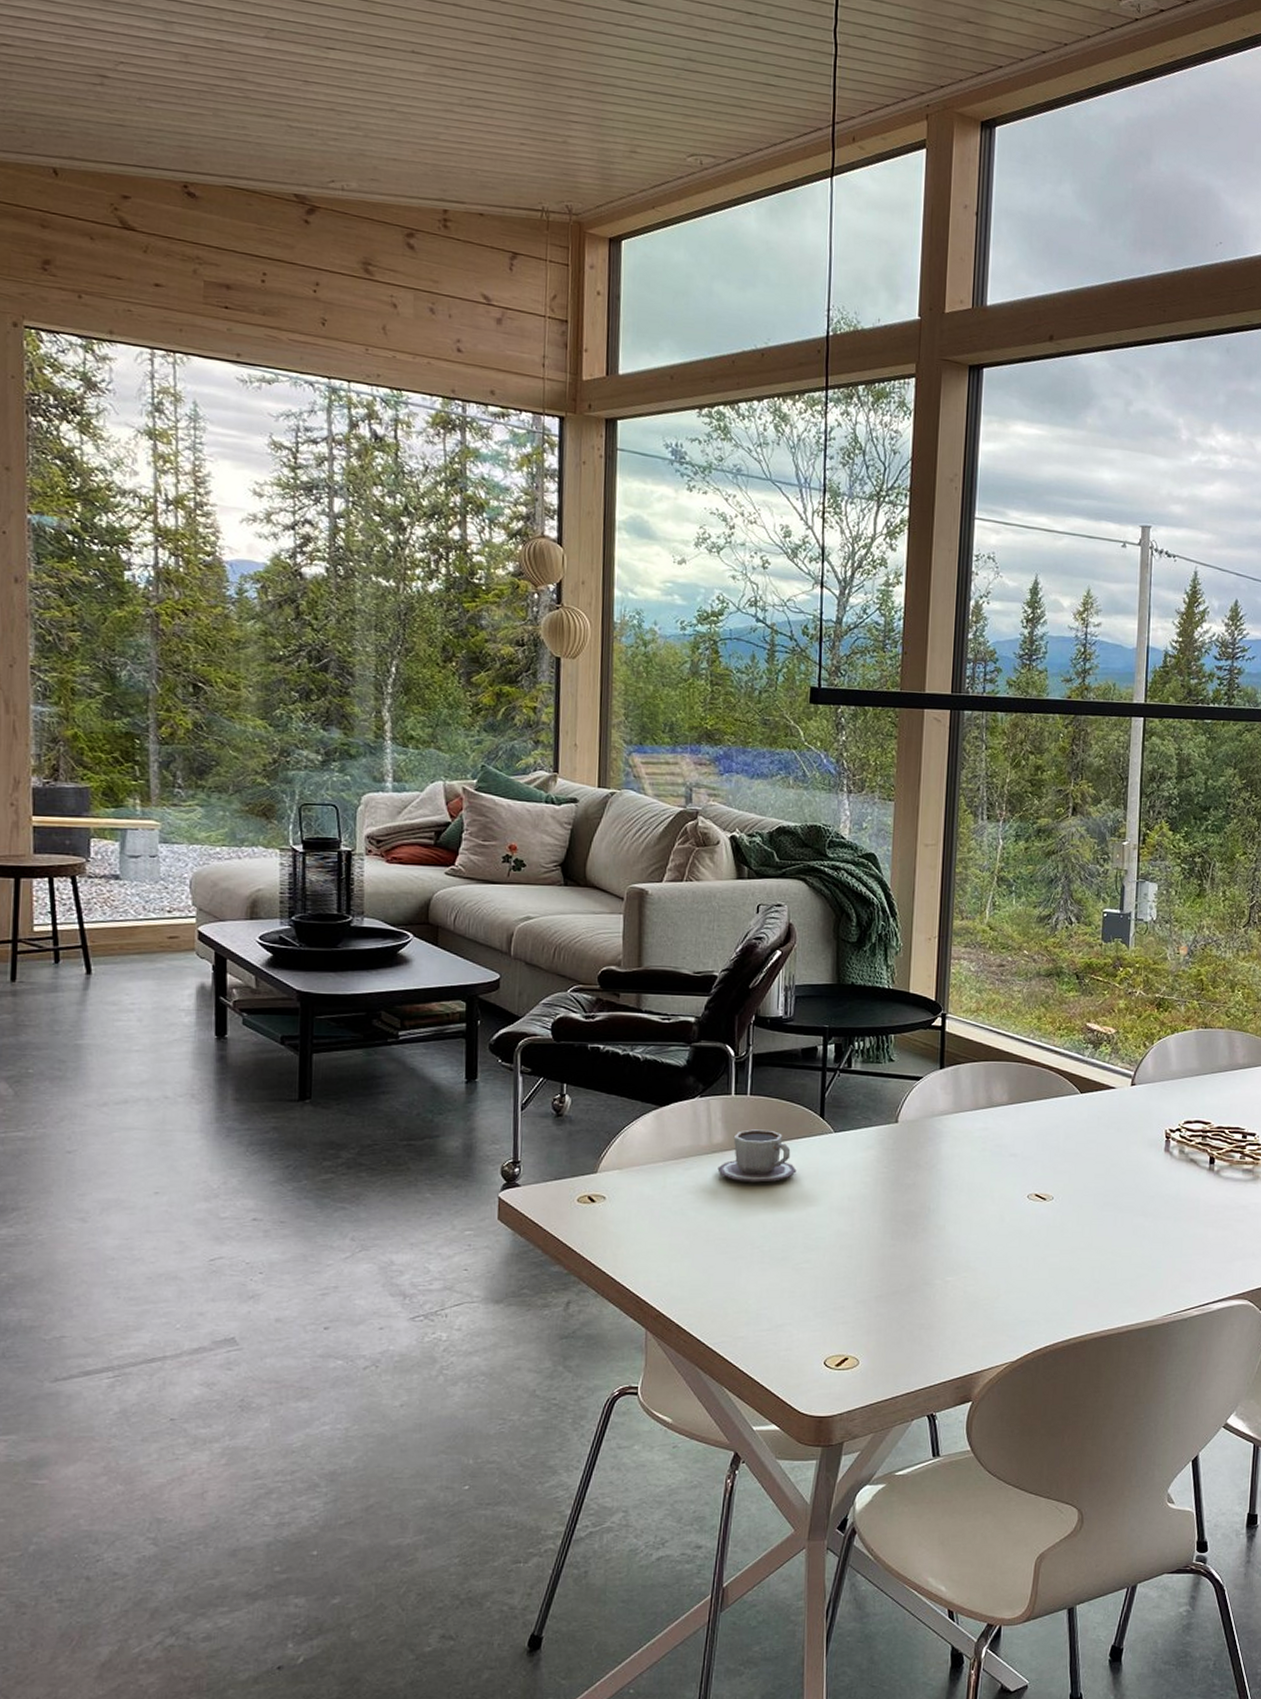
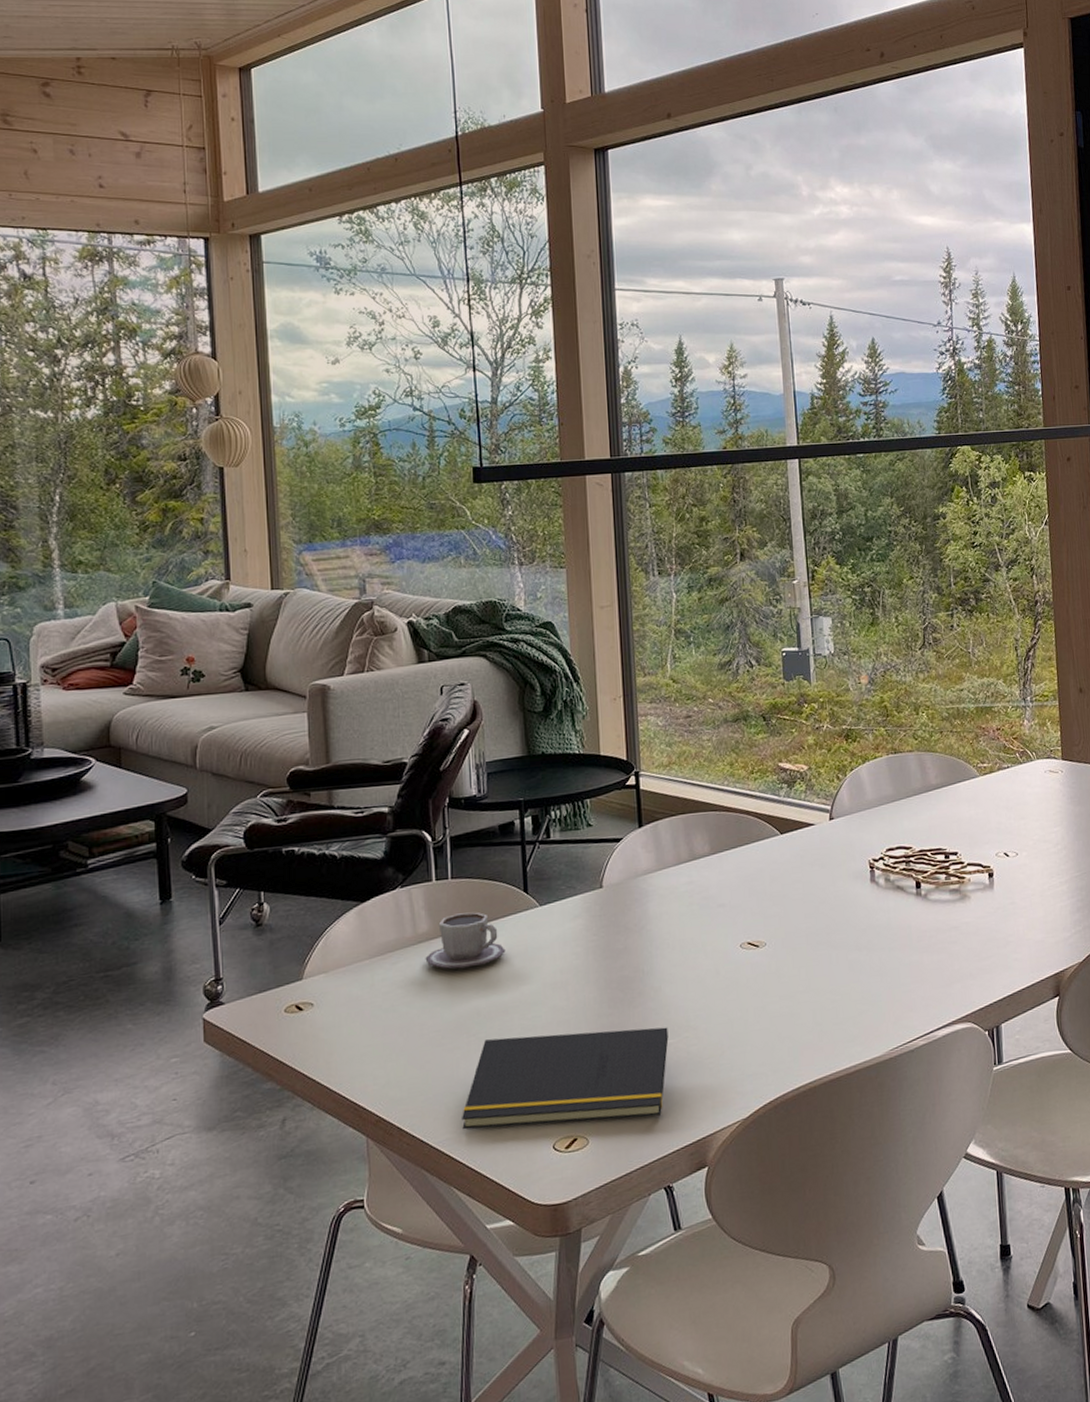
notepad: none [738,1254,948,1347] -> present [462,1027,669,1130]

